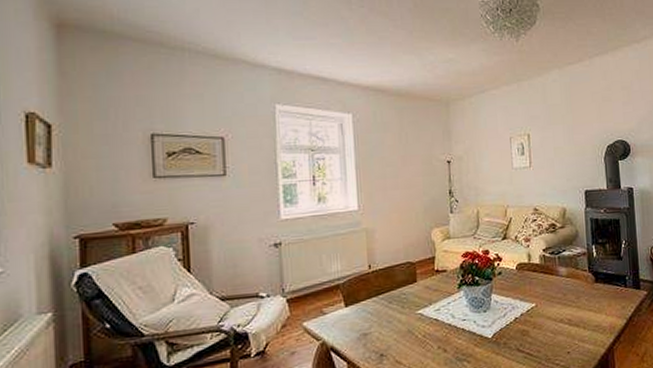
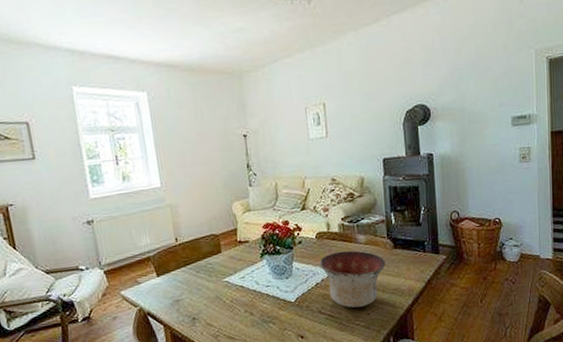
bowl: none [519,283,587,346] -> present [319,250,385,308]

